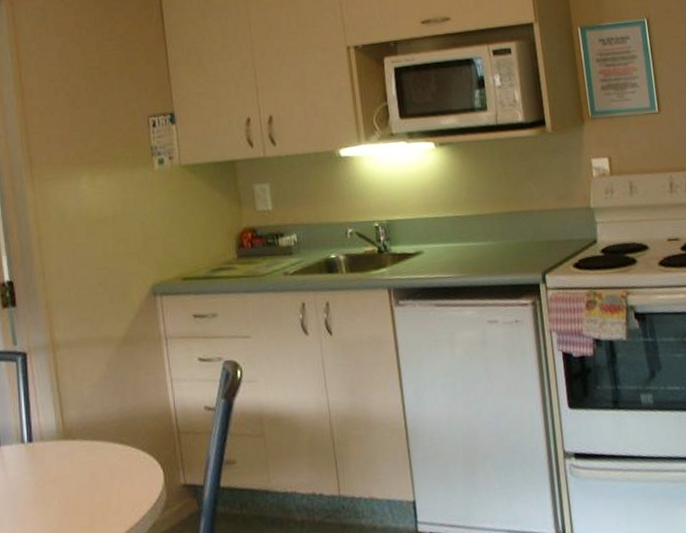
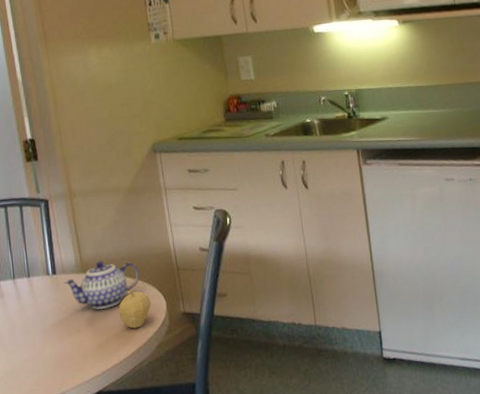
teapot: none [40,424,133,484] -> present [63,261,140,310]
fruit: none [107,459,146,506] -> present [119,290,151,329]

